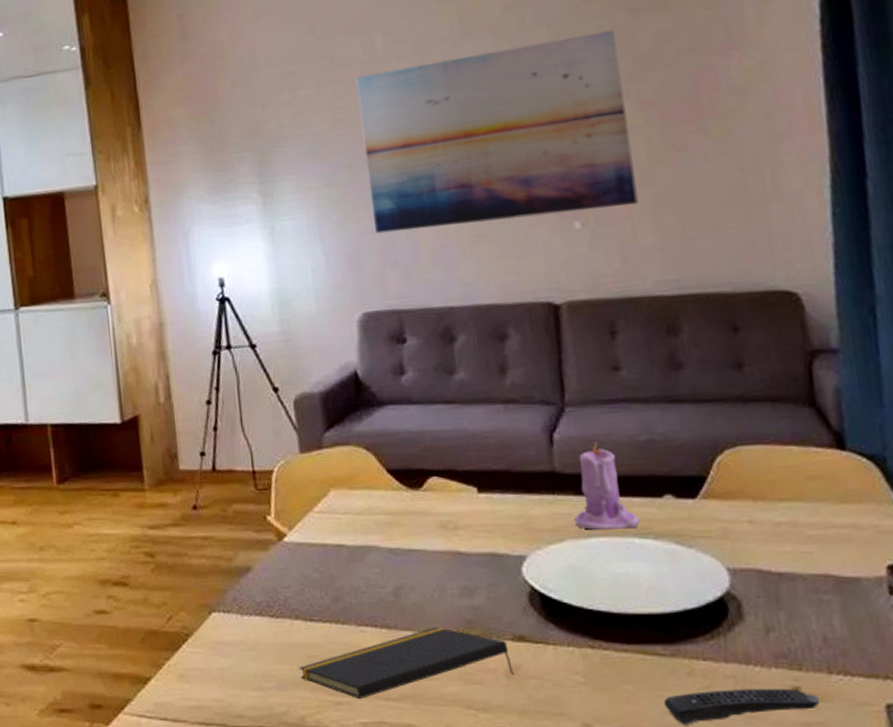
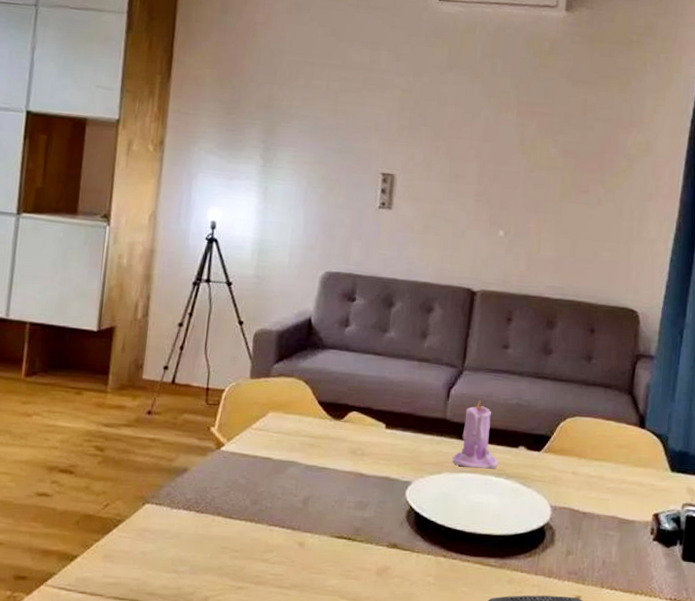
notepad: present [299,627,515,699] -> none [211,531,384,585]
wall art: present [356,29,638,234] -> none [349,80,558,226]

